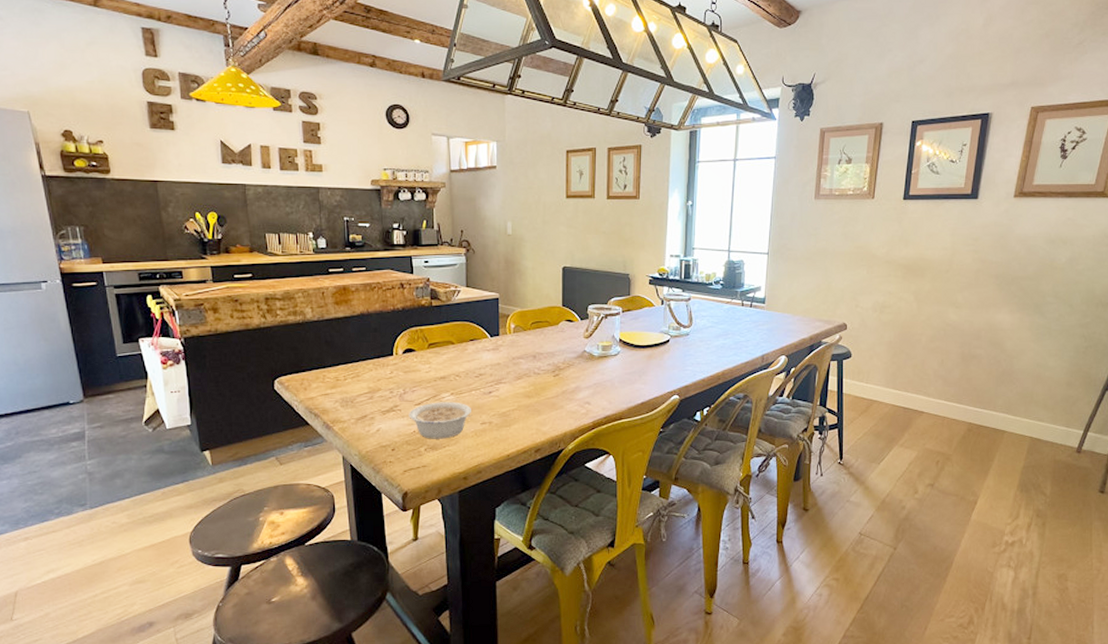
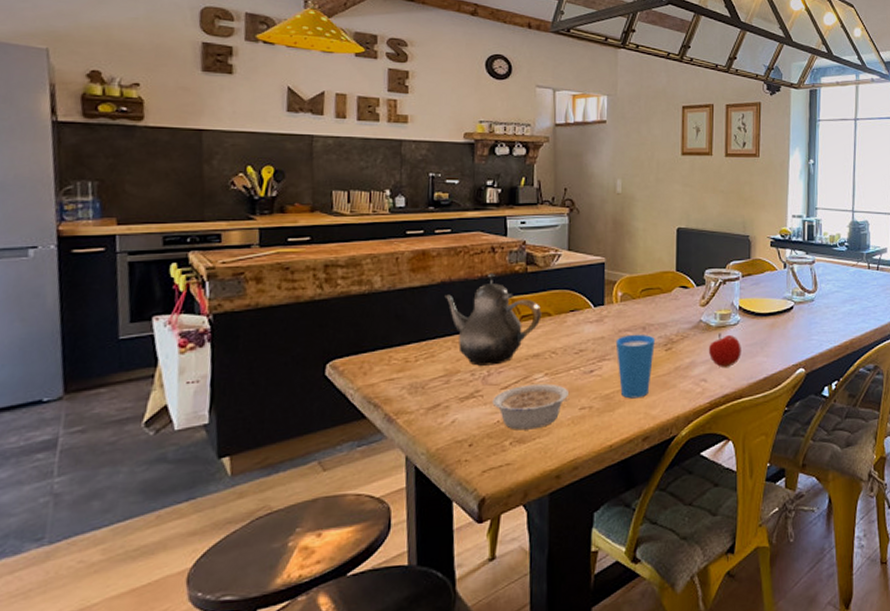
teapot: none [364,306,446,385] -> present [444,272,542,366]
cup: none [510,361,544,417] -> present [615,334,655,399]
fruit: none [591,362,621,393] -> present [708,333,741,368]

